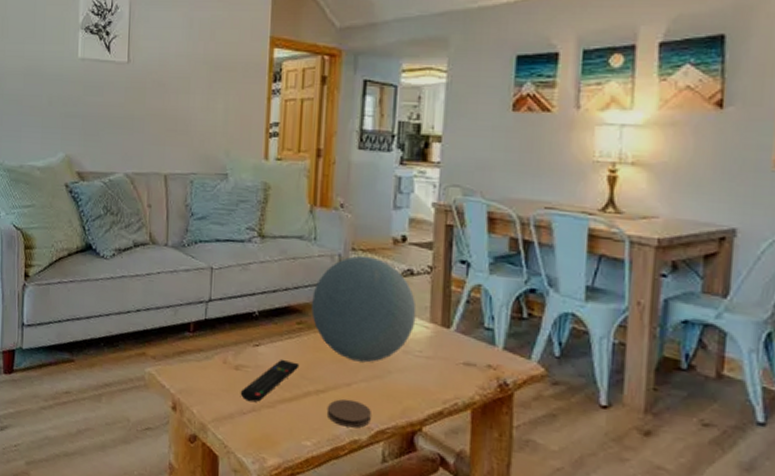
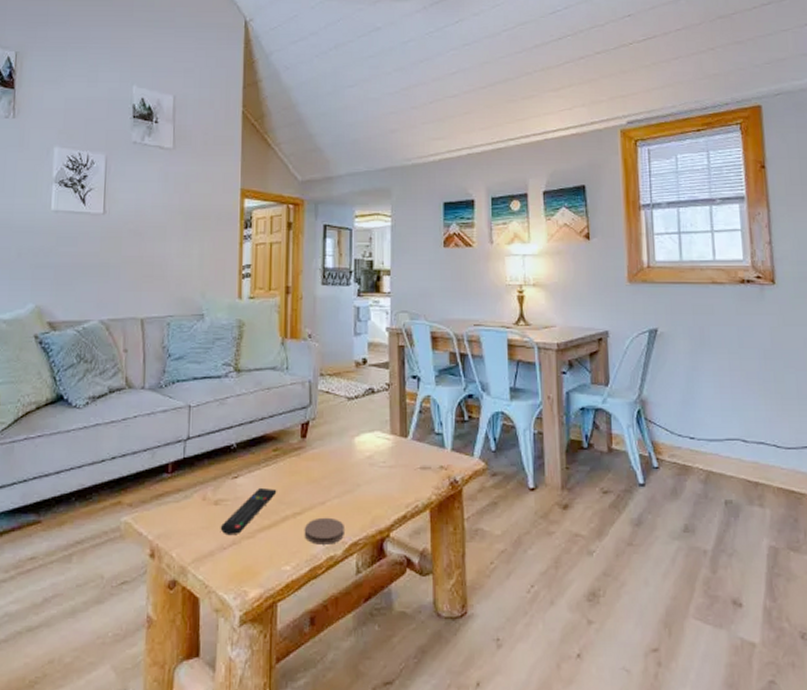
decorative orb: present [311,255,417,363] -> none [286,380,379,479]

